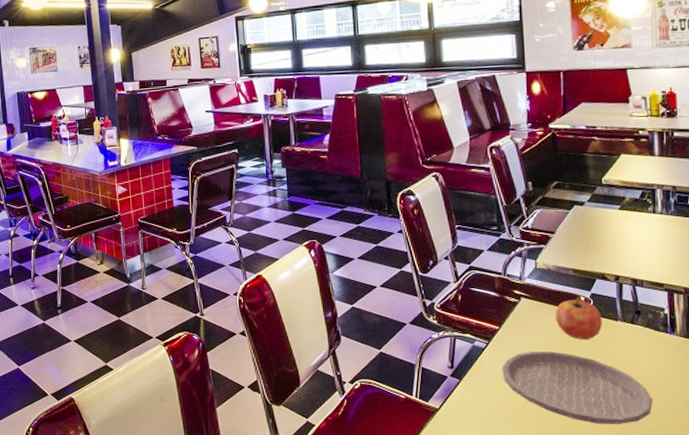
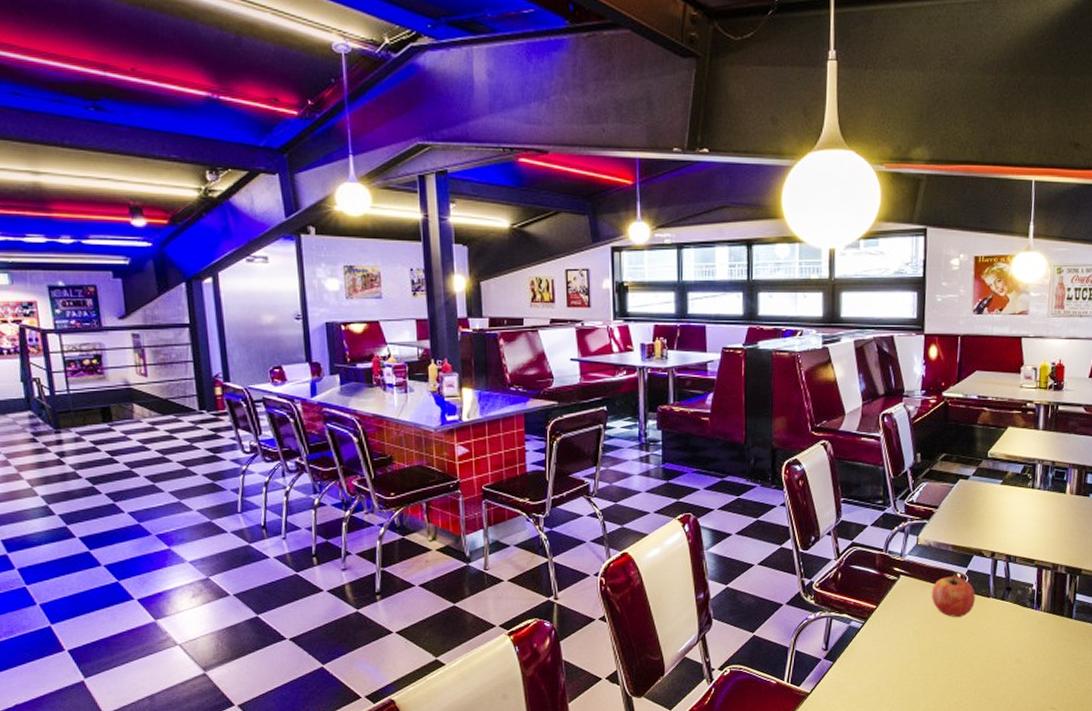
plate: present [502,351,653,424] -> none [875,630,1014,701]

